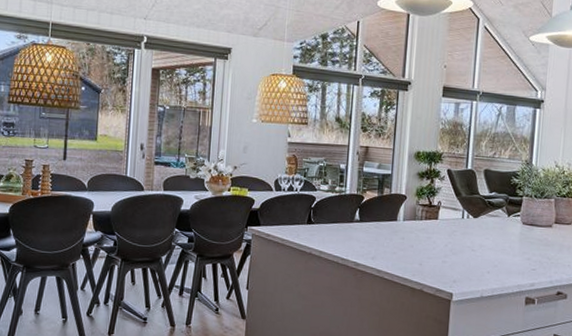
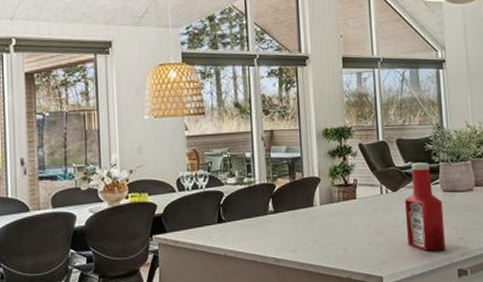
ketchup bottle: none [481,194,521,278] -> present [404,162,446,251]

